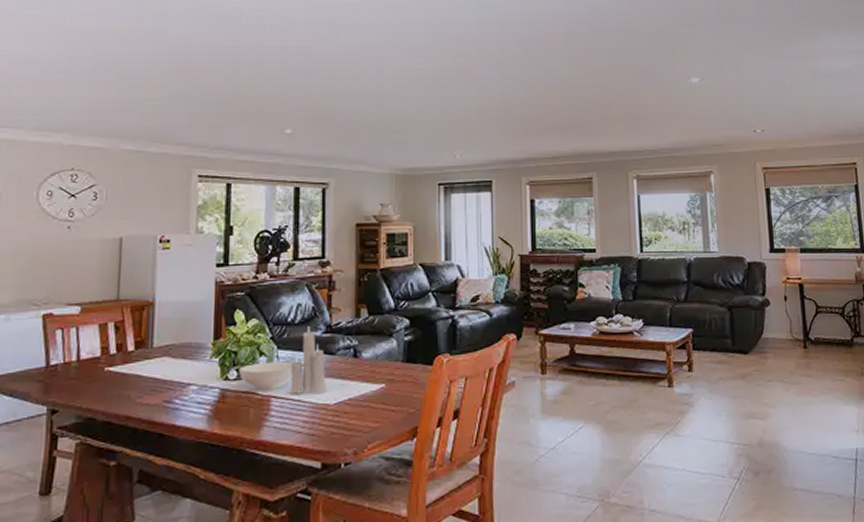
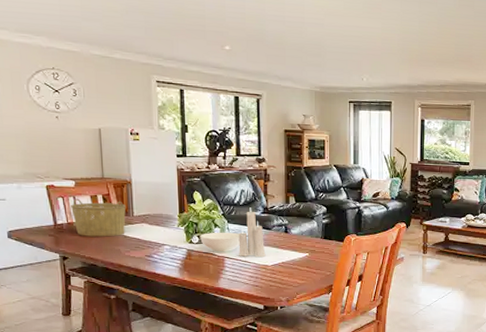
basket: none [70,328,145,382] -> present [70,198,127,238]

